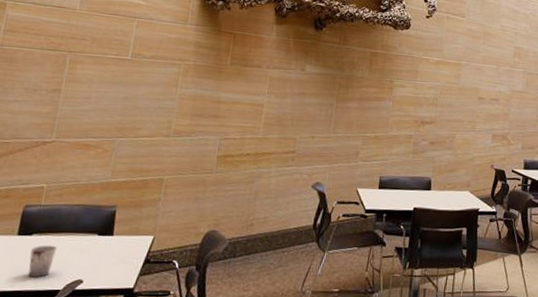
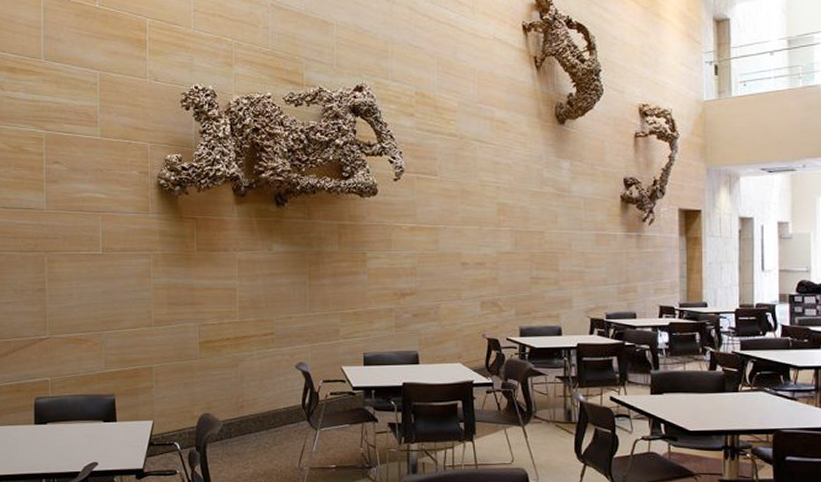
cup: present [28,245,56,278] -> none [49,432,70,462]

